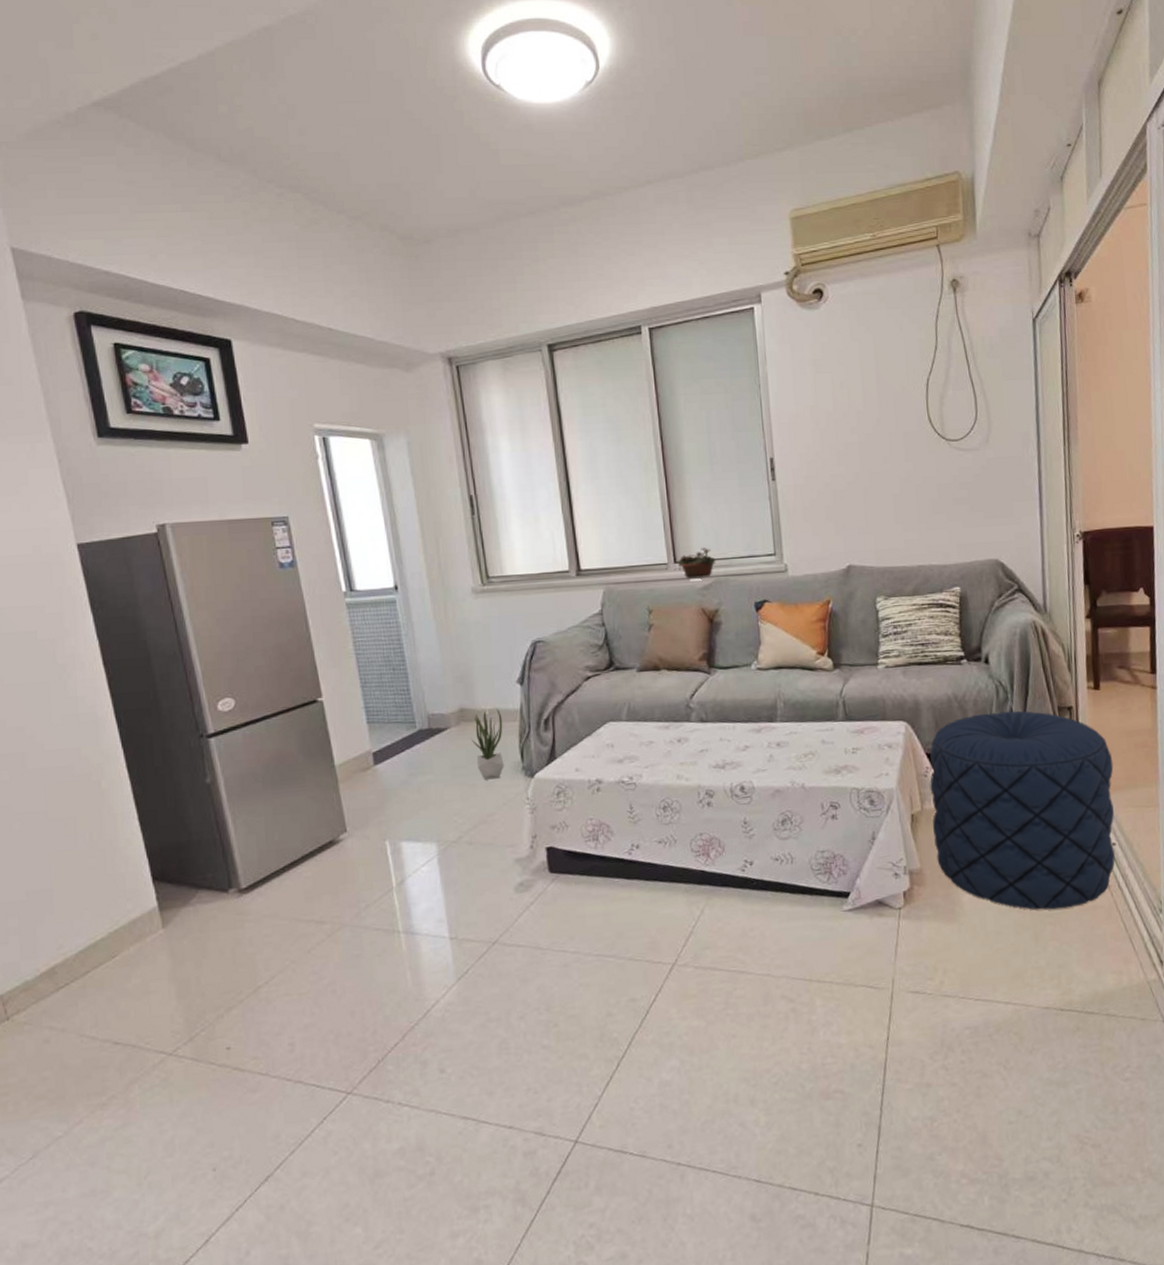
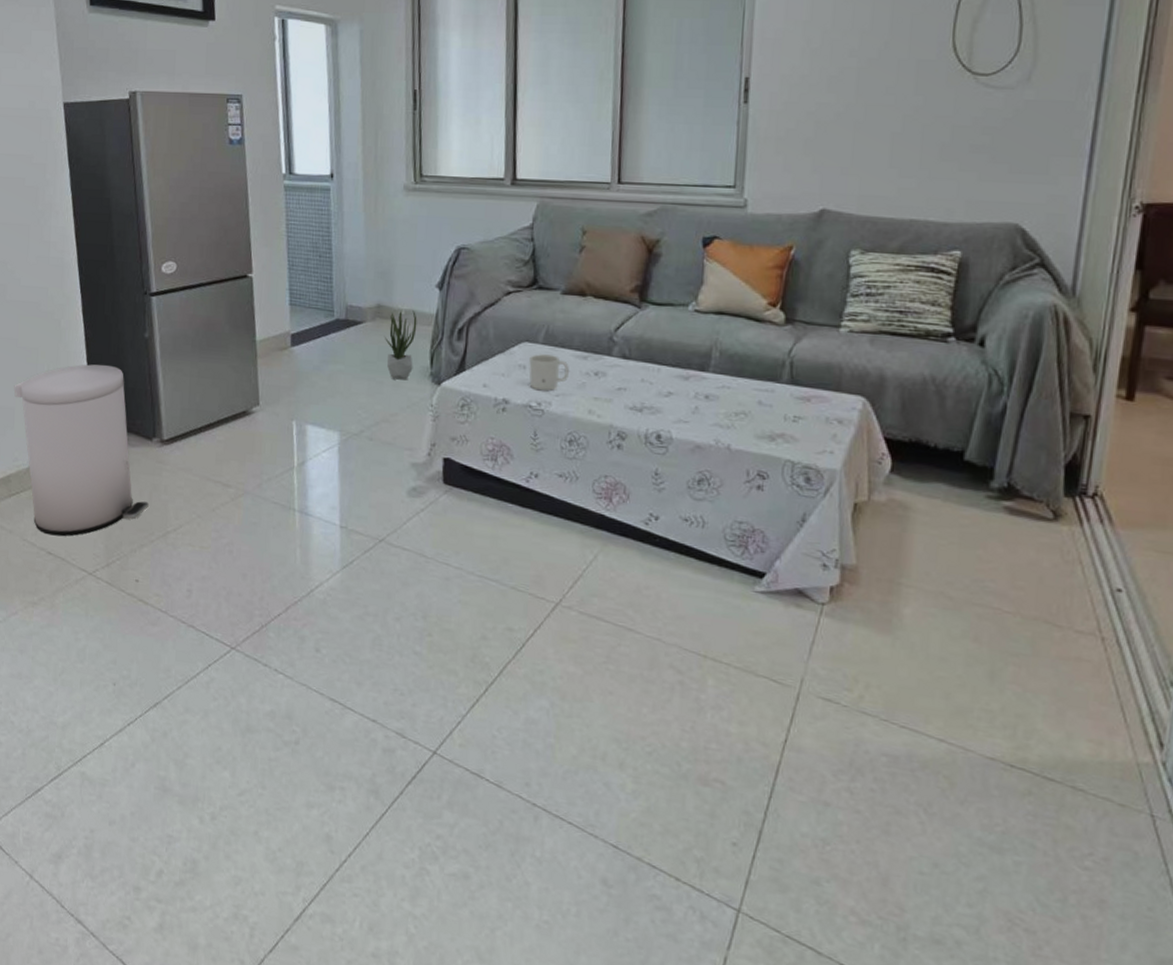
pedal bin: none [48,820,233,1023] -> present [13,364,149,536]
mug: none [616,730,654,766] -> present [528,354,569,391]
succulent planter: present [678,547,716,579] -> none [622,170,666,204]
pouf: present [930,711,1115,910] -> none [878,403,1137,653]

